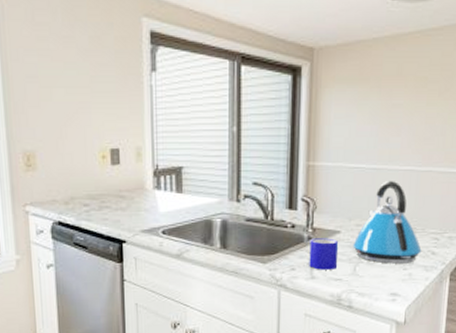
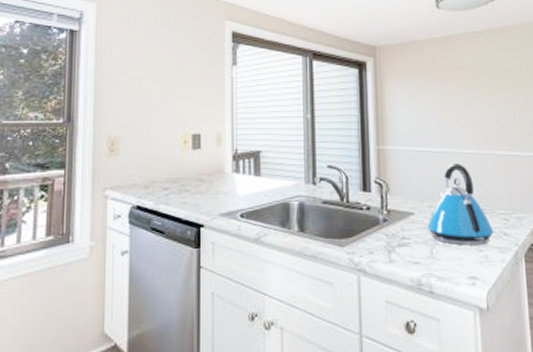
mug: present [309,238,339,270] -> none [385,220,415,253]

